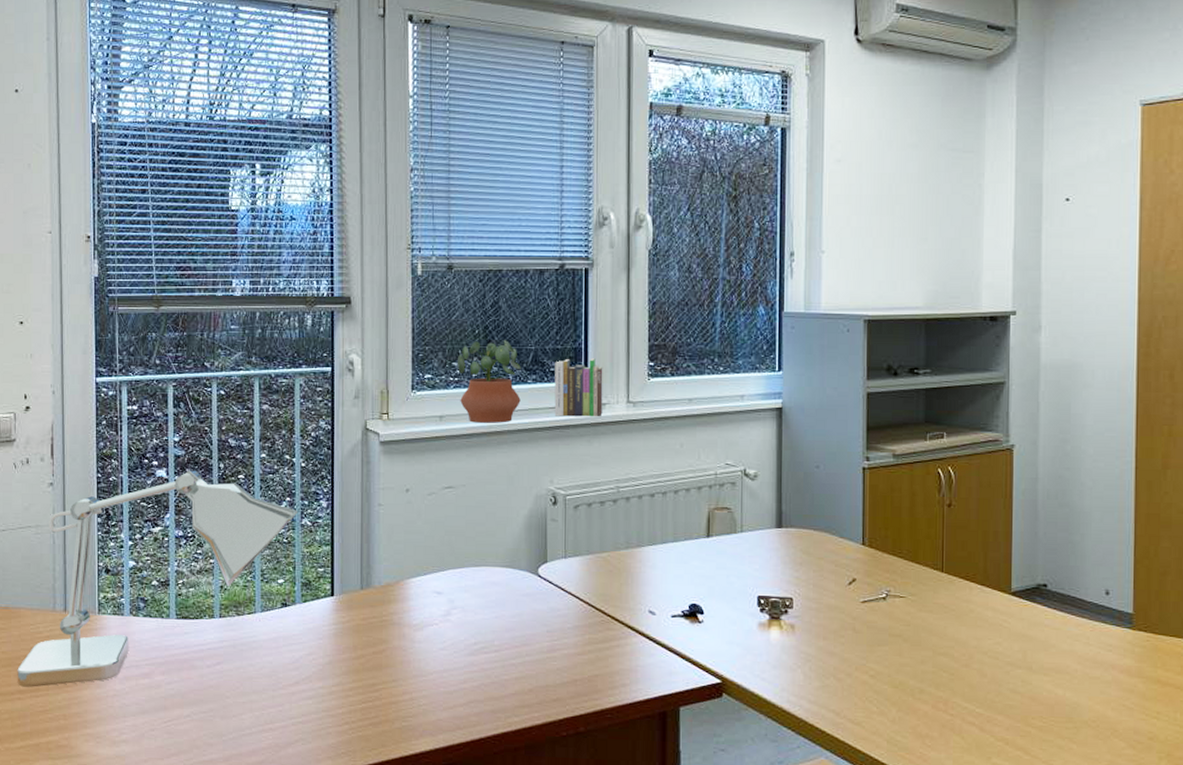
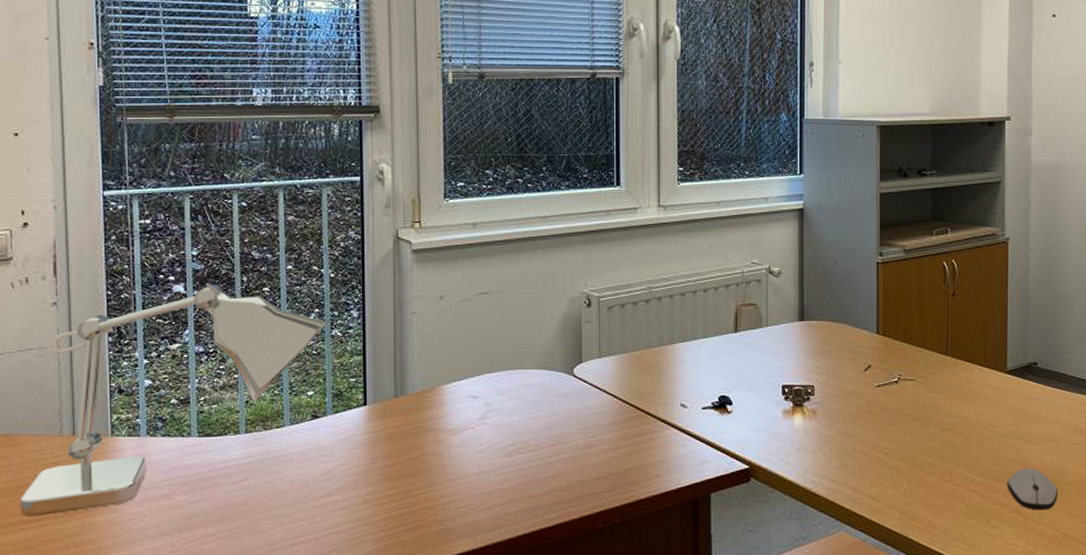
potted plant: present [457,340,521,424] -> none [489,148,554,230]
books: present [554,358,603,417] -> none [587,164,635,221]
computer mouse: none [1011,702,1071,751] -> present [1006,468,1058,510]

